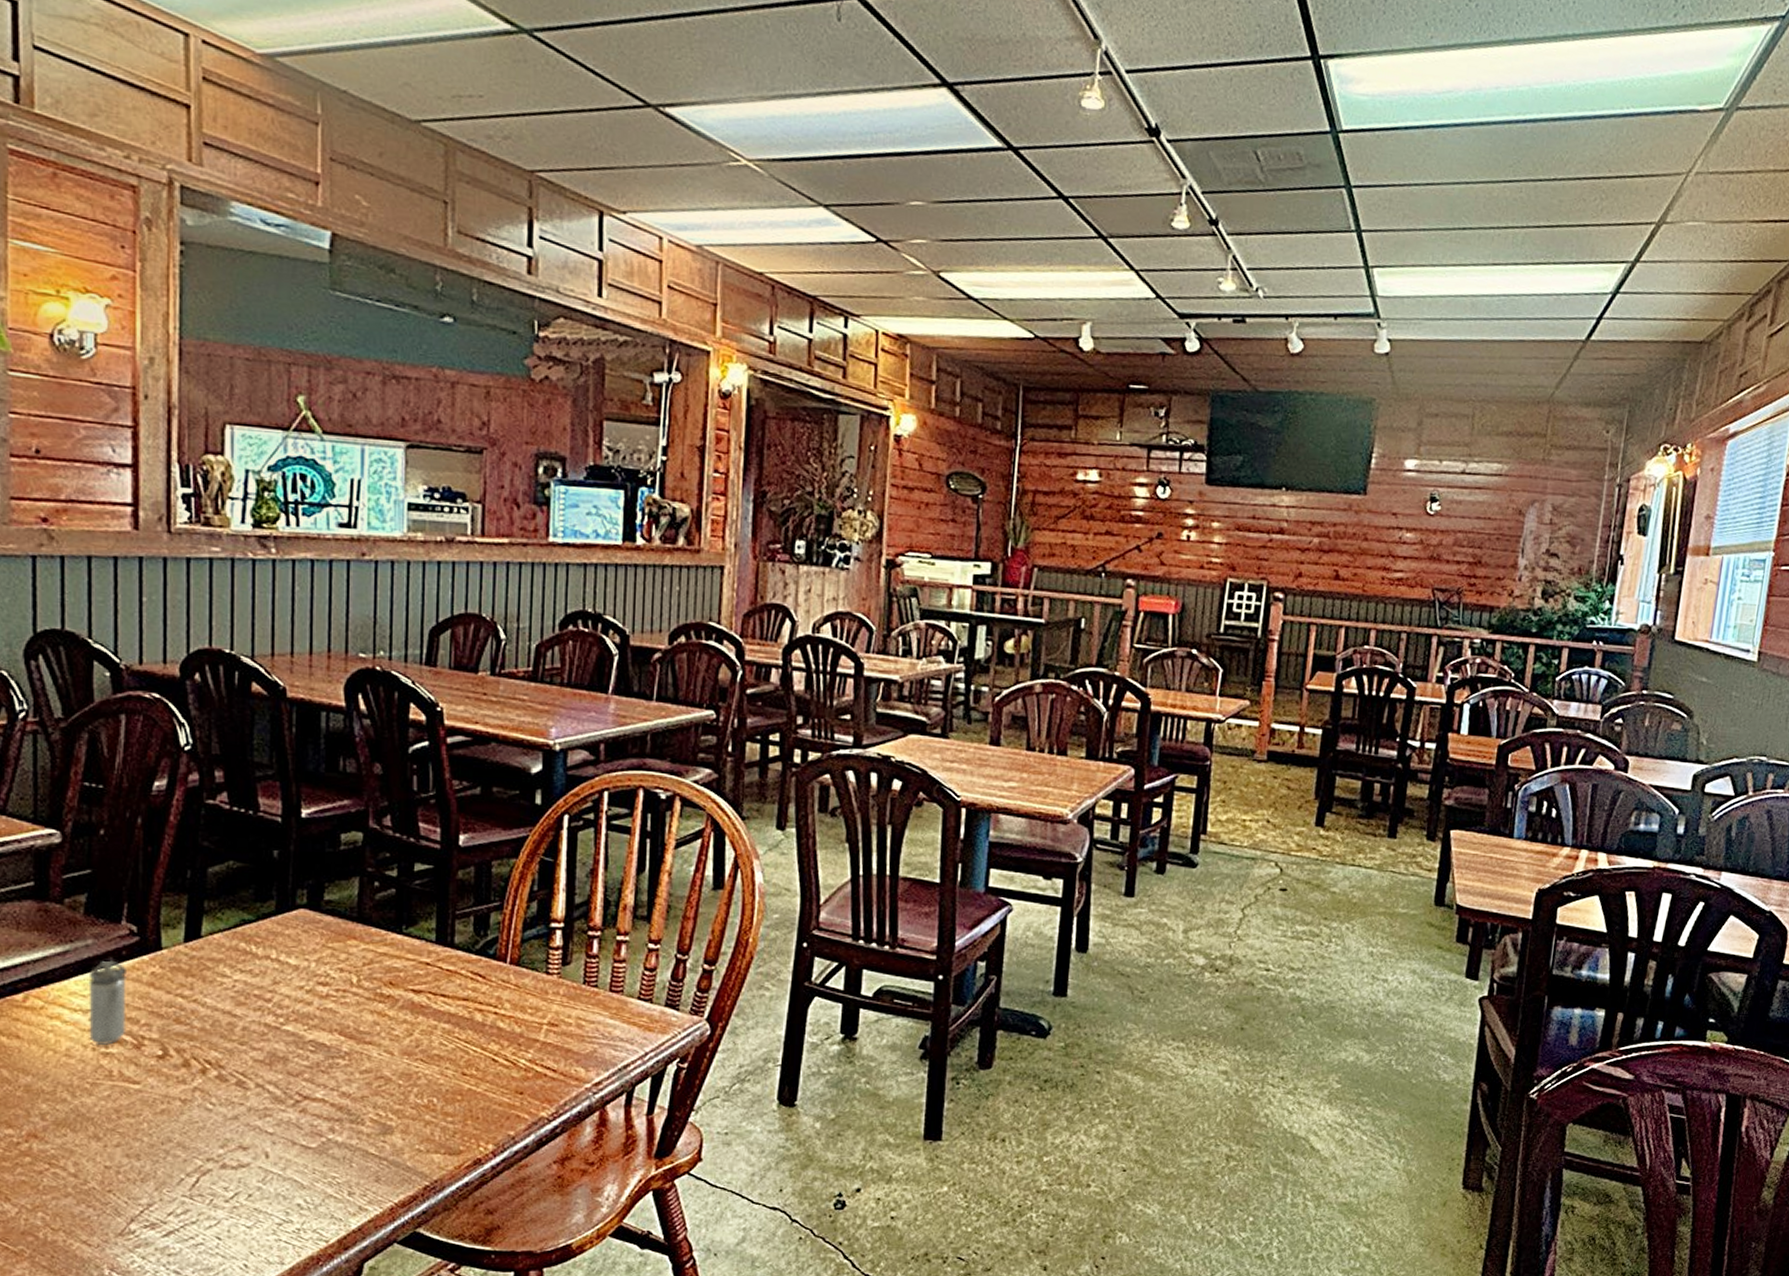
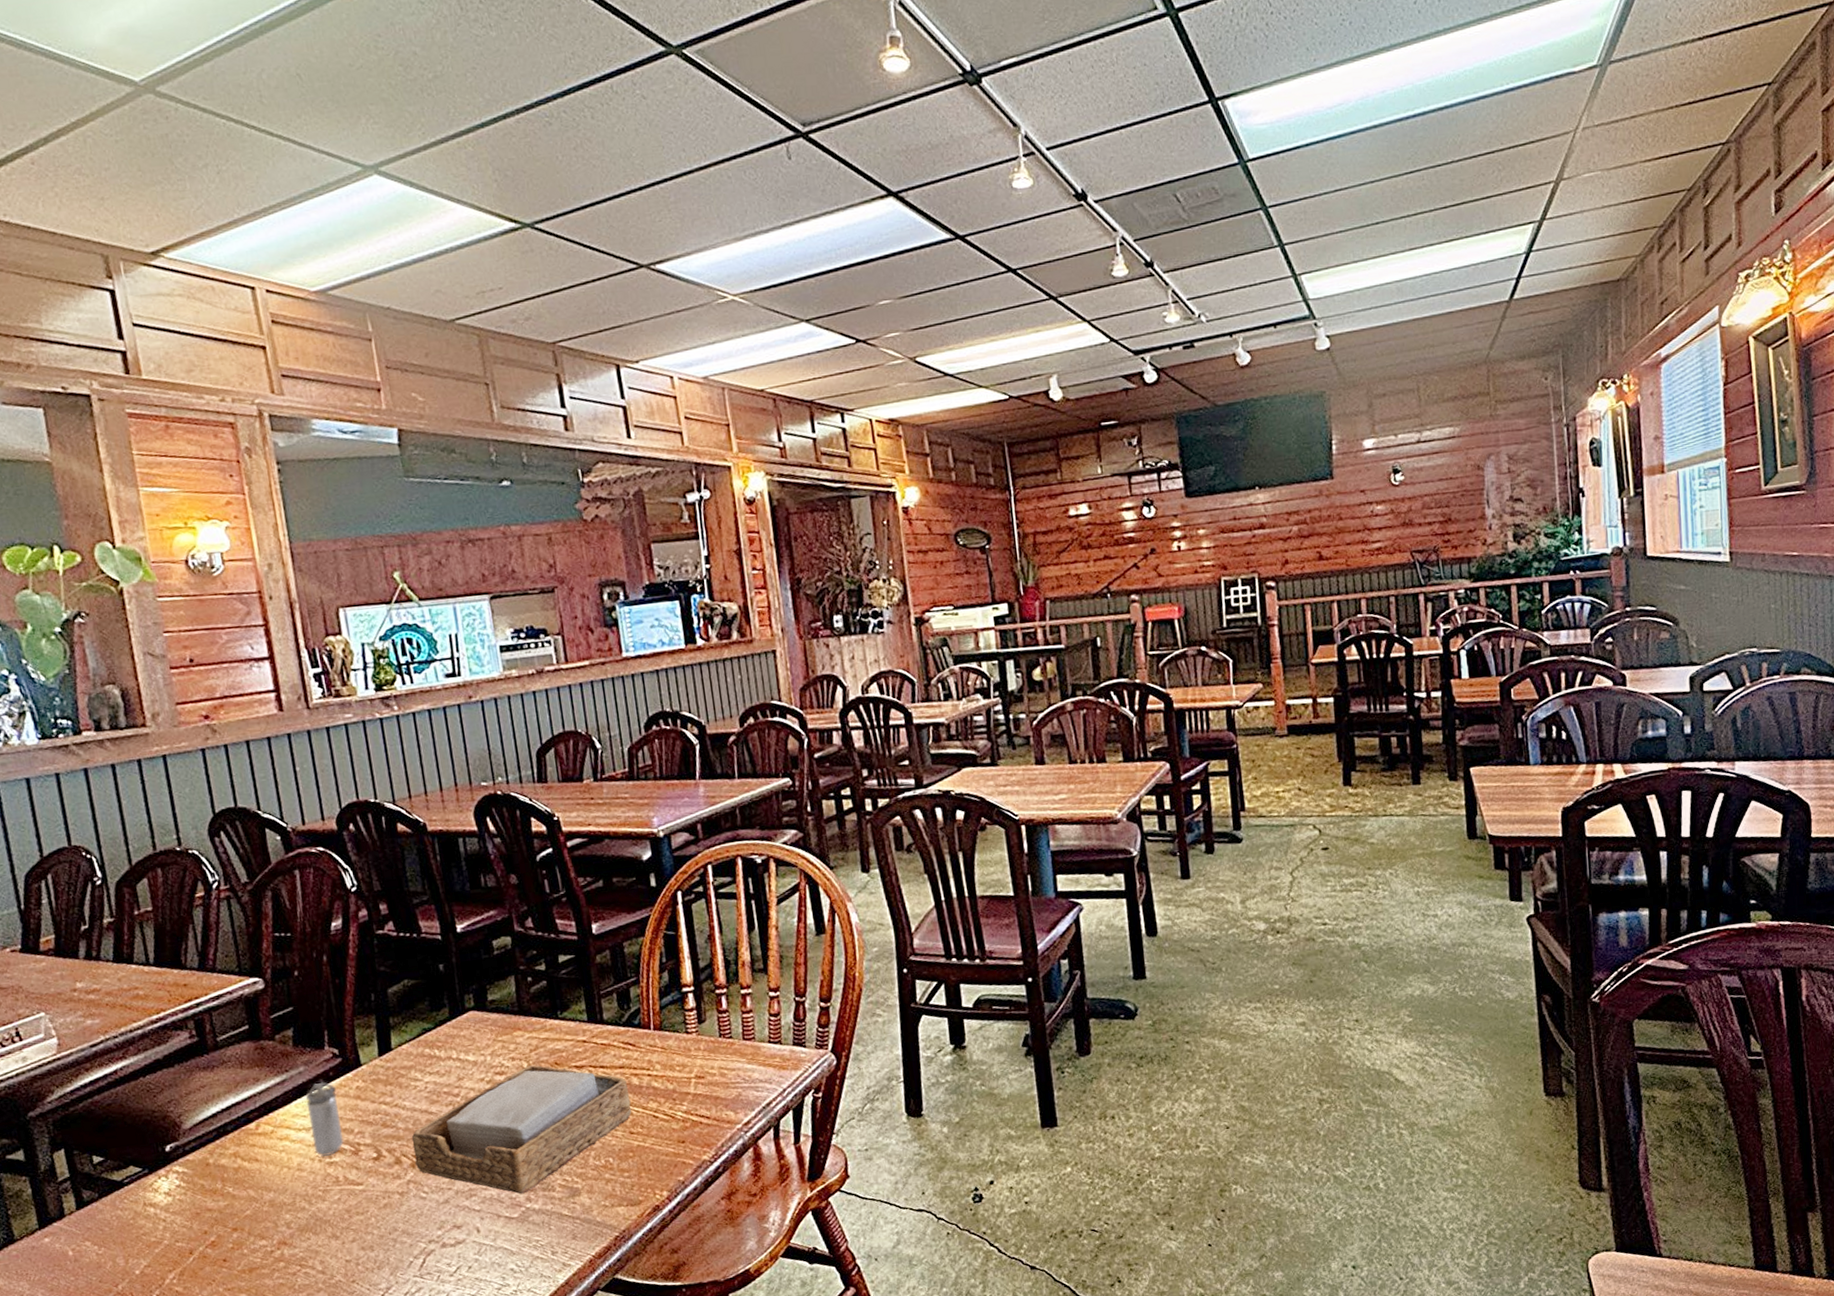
napkin holder: none [206,980,470,1123] -> present [411,1065,632,1194]

